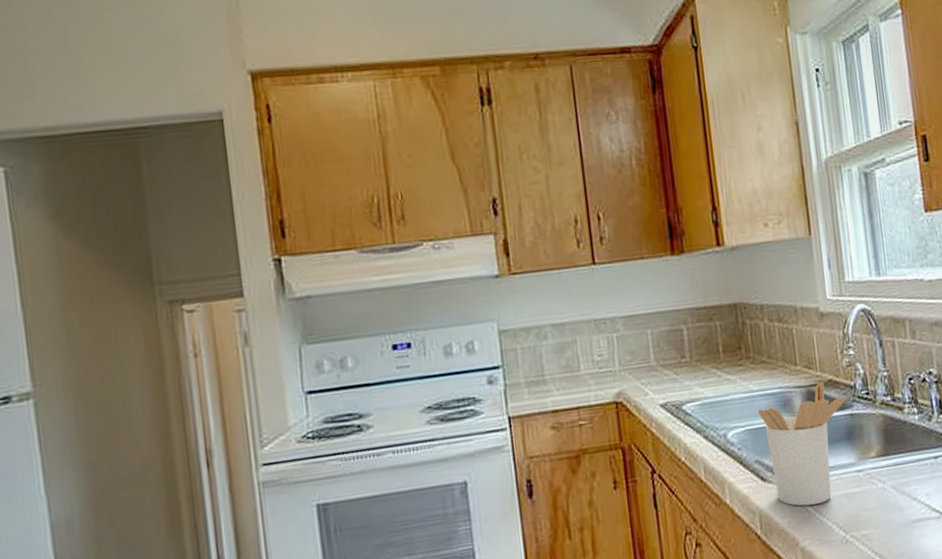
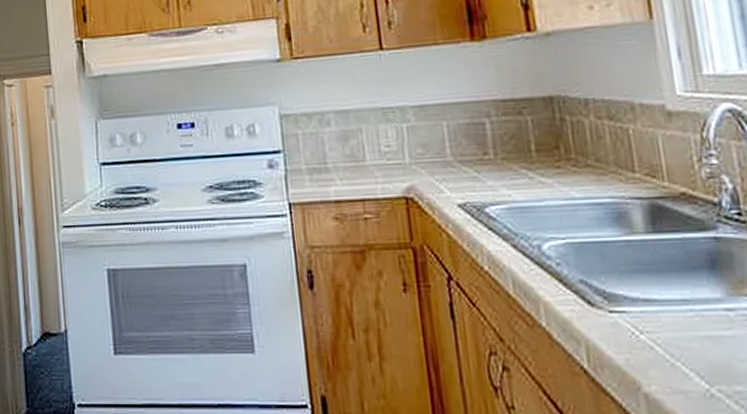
utensil holder: present [757,382,845,506] -> none [582,194,706,343]

